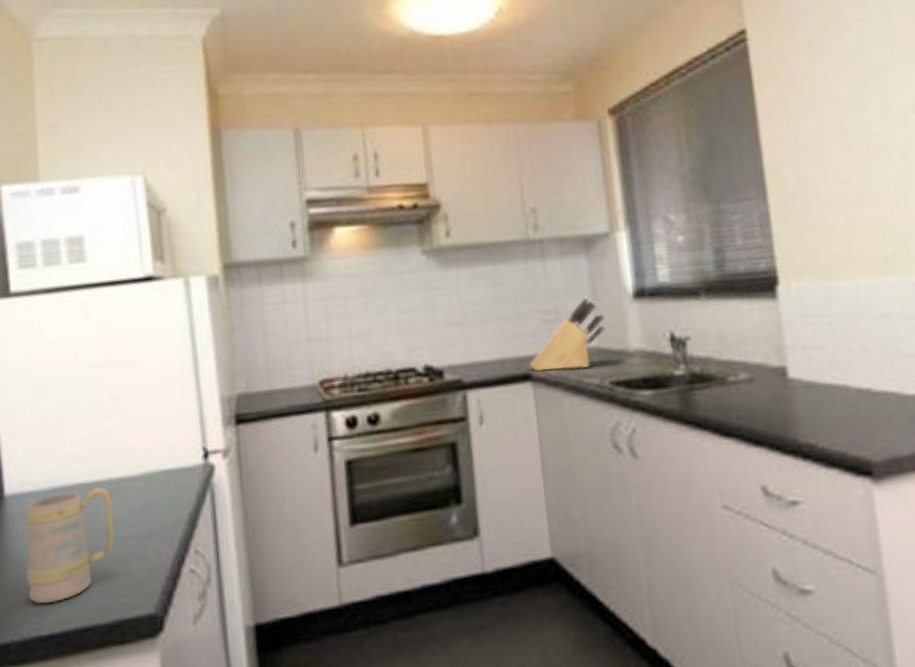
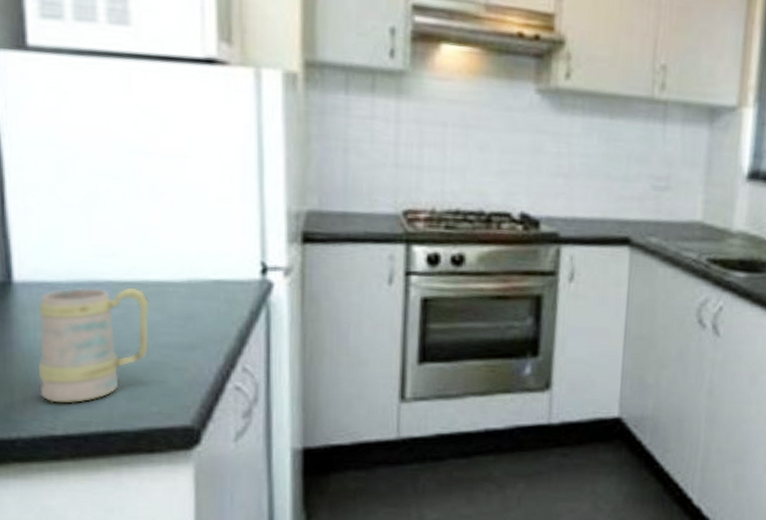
knife block: present [529,297,605,372] -> none [630,169,716,241]

